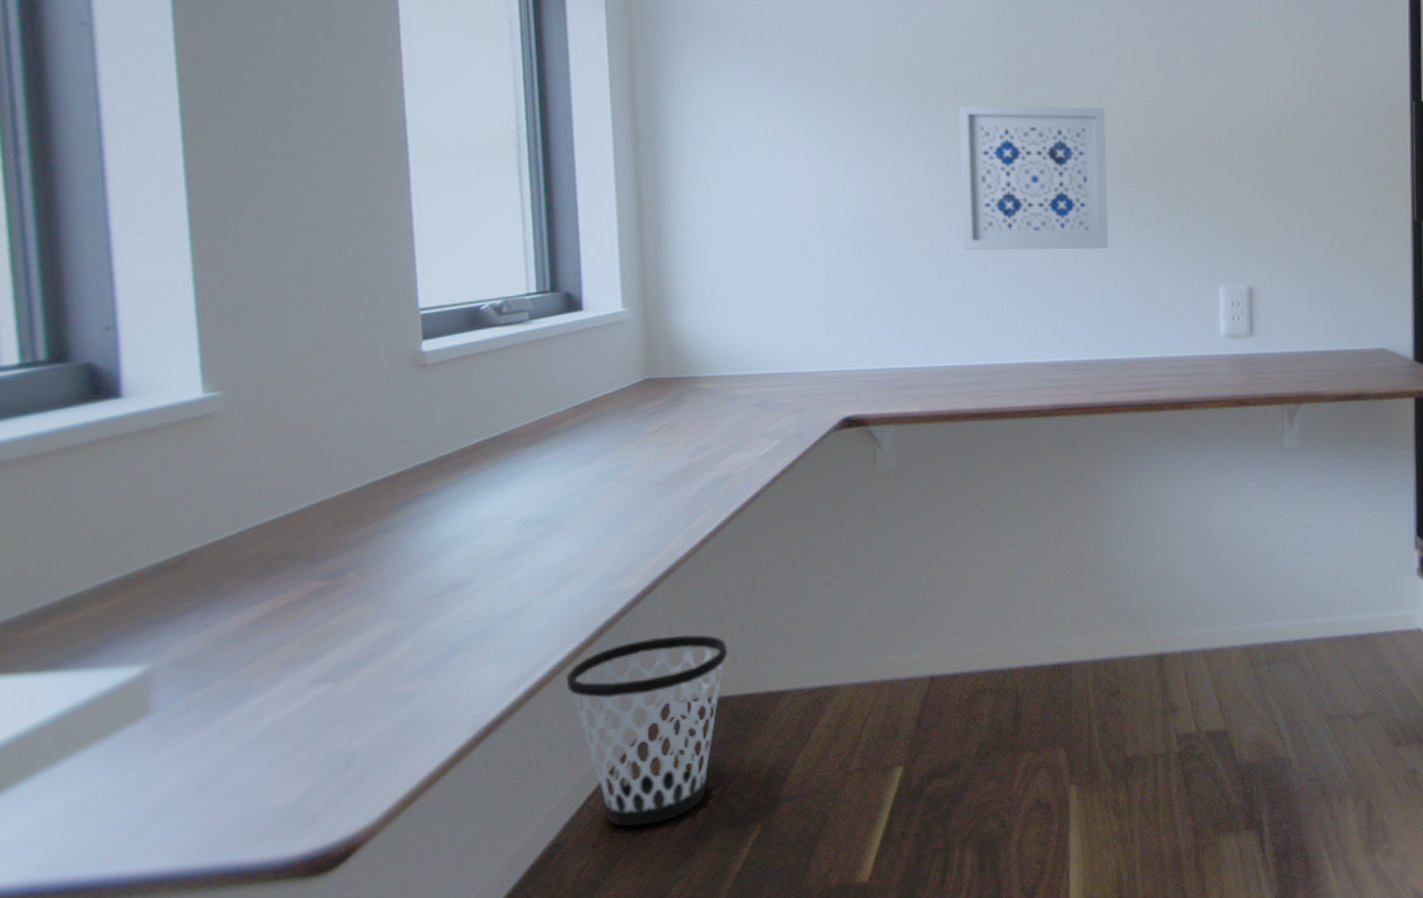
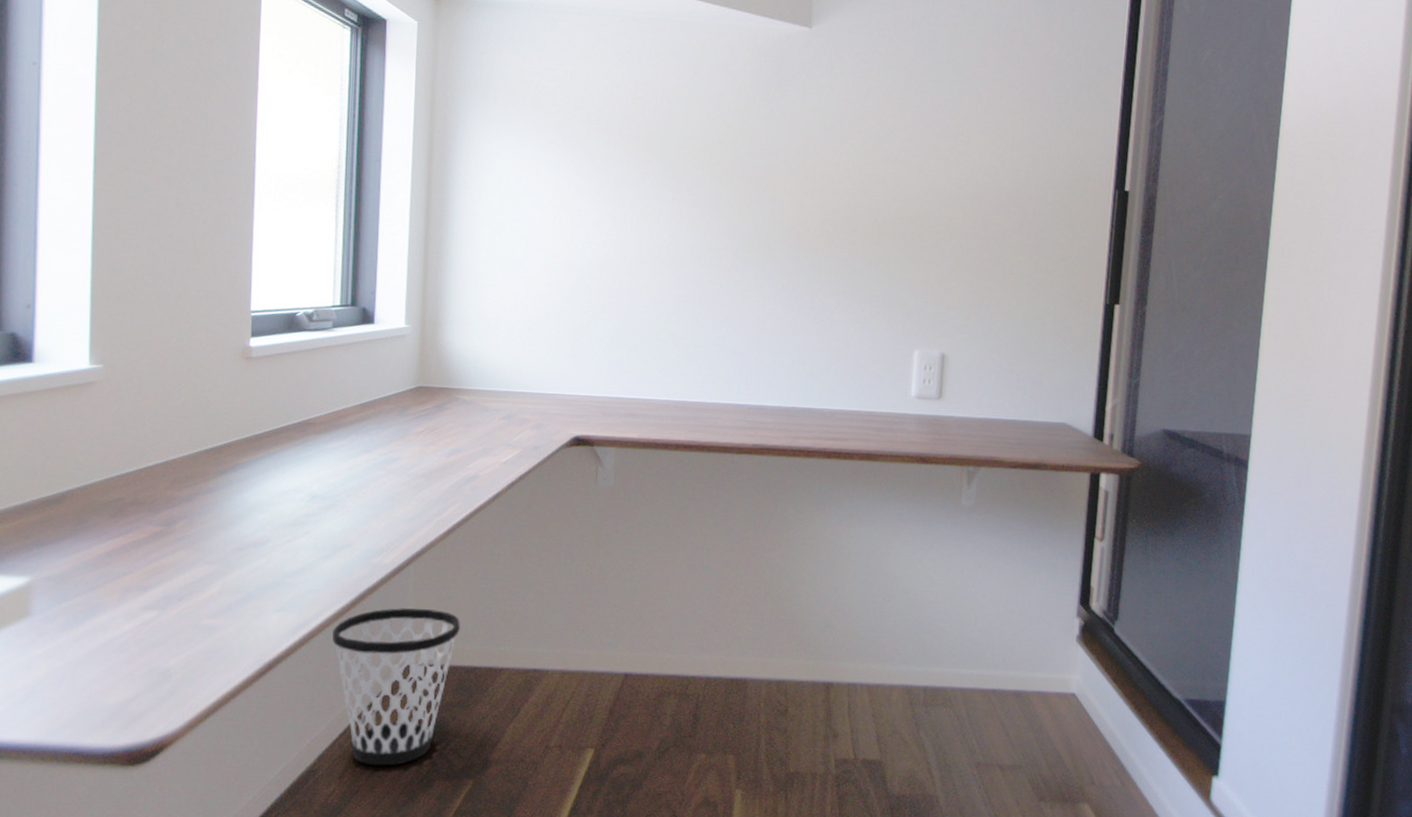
wall art: present [959,105,1109,251] -> none [690,168,825,307]

